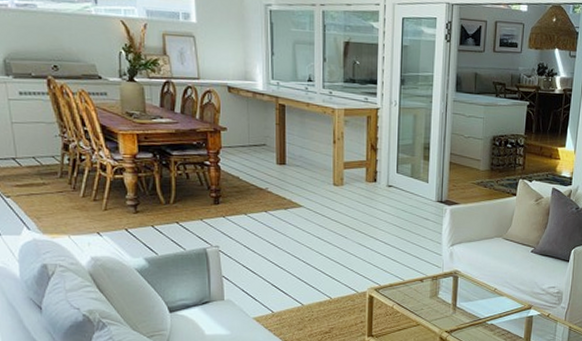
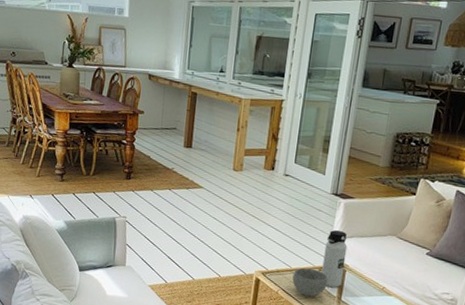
bowl: none [406,279,442,308] -> present [292,267,328,297]
water bottle: none [435,238,457,294] -> present [321,230,347,287]

